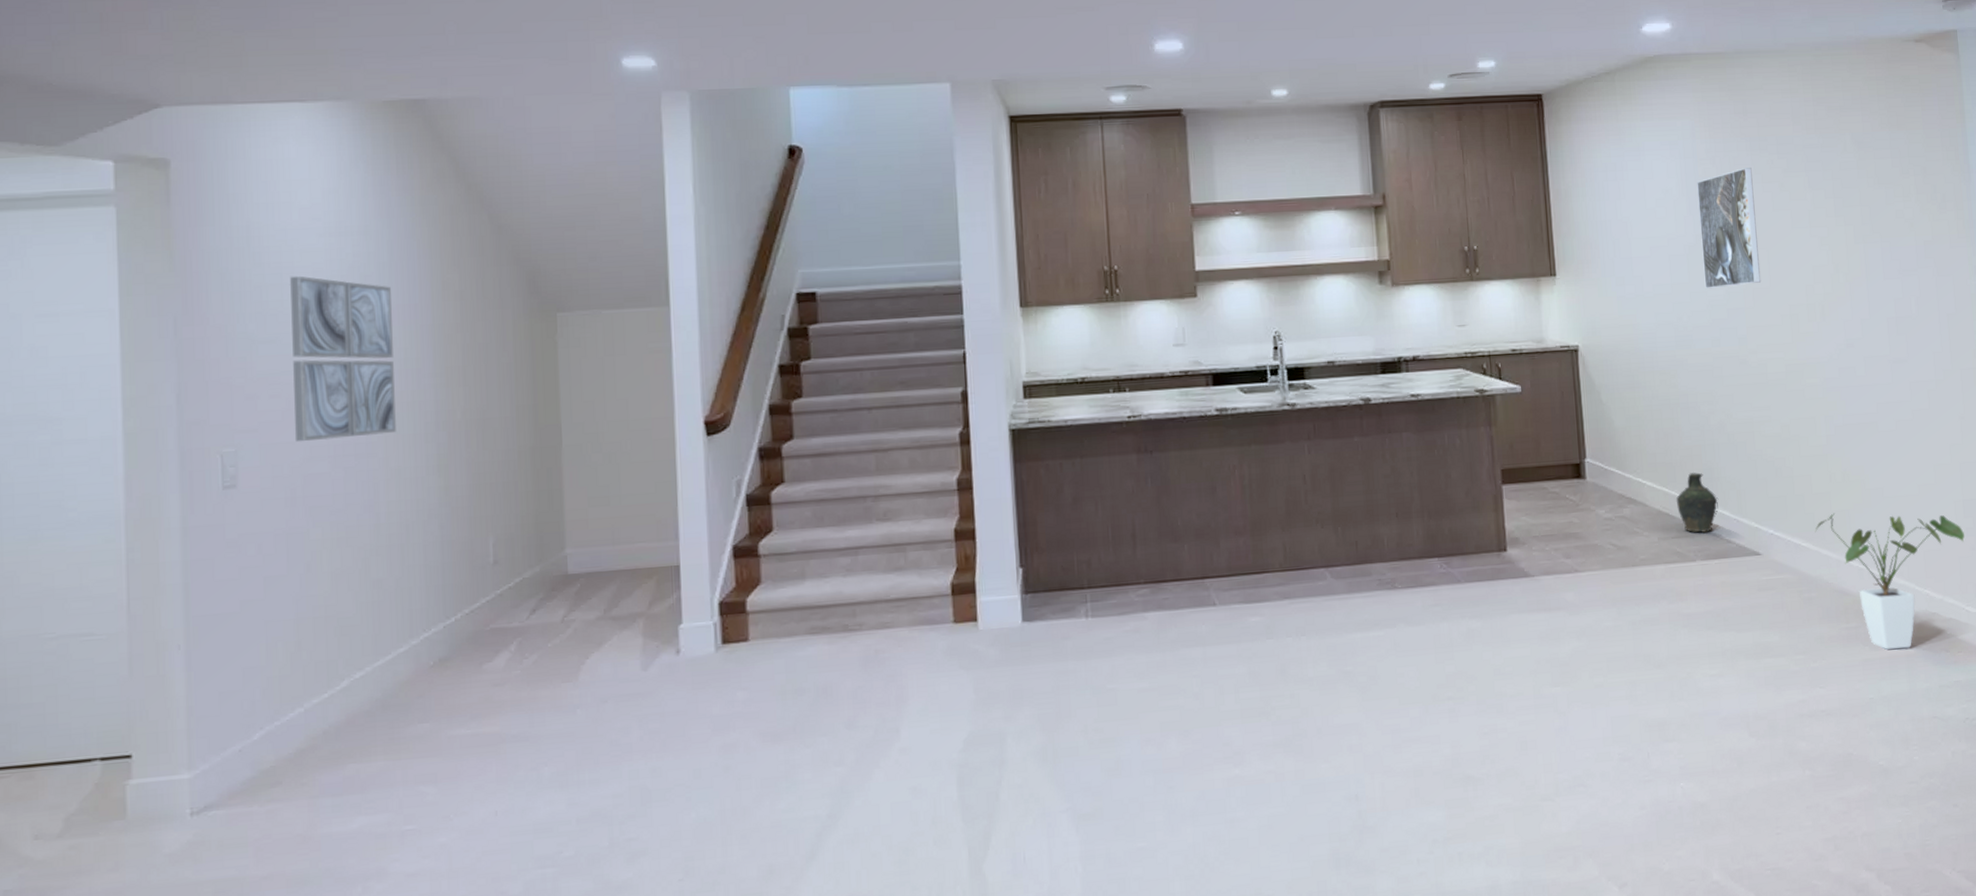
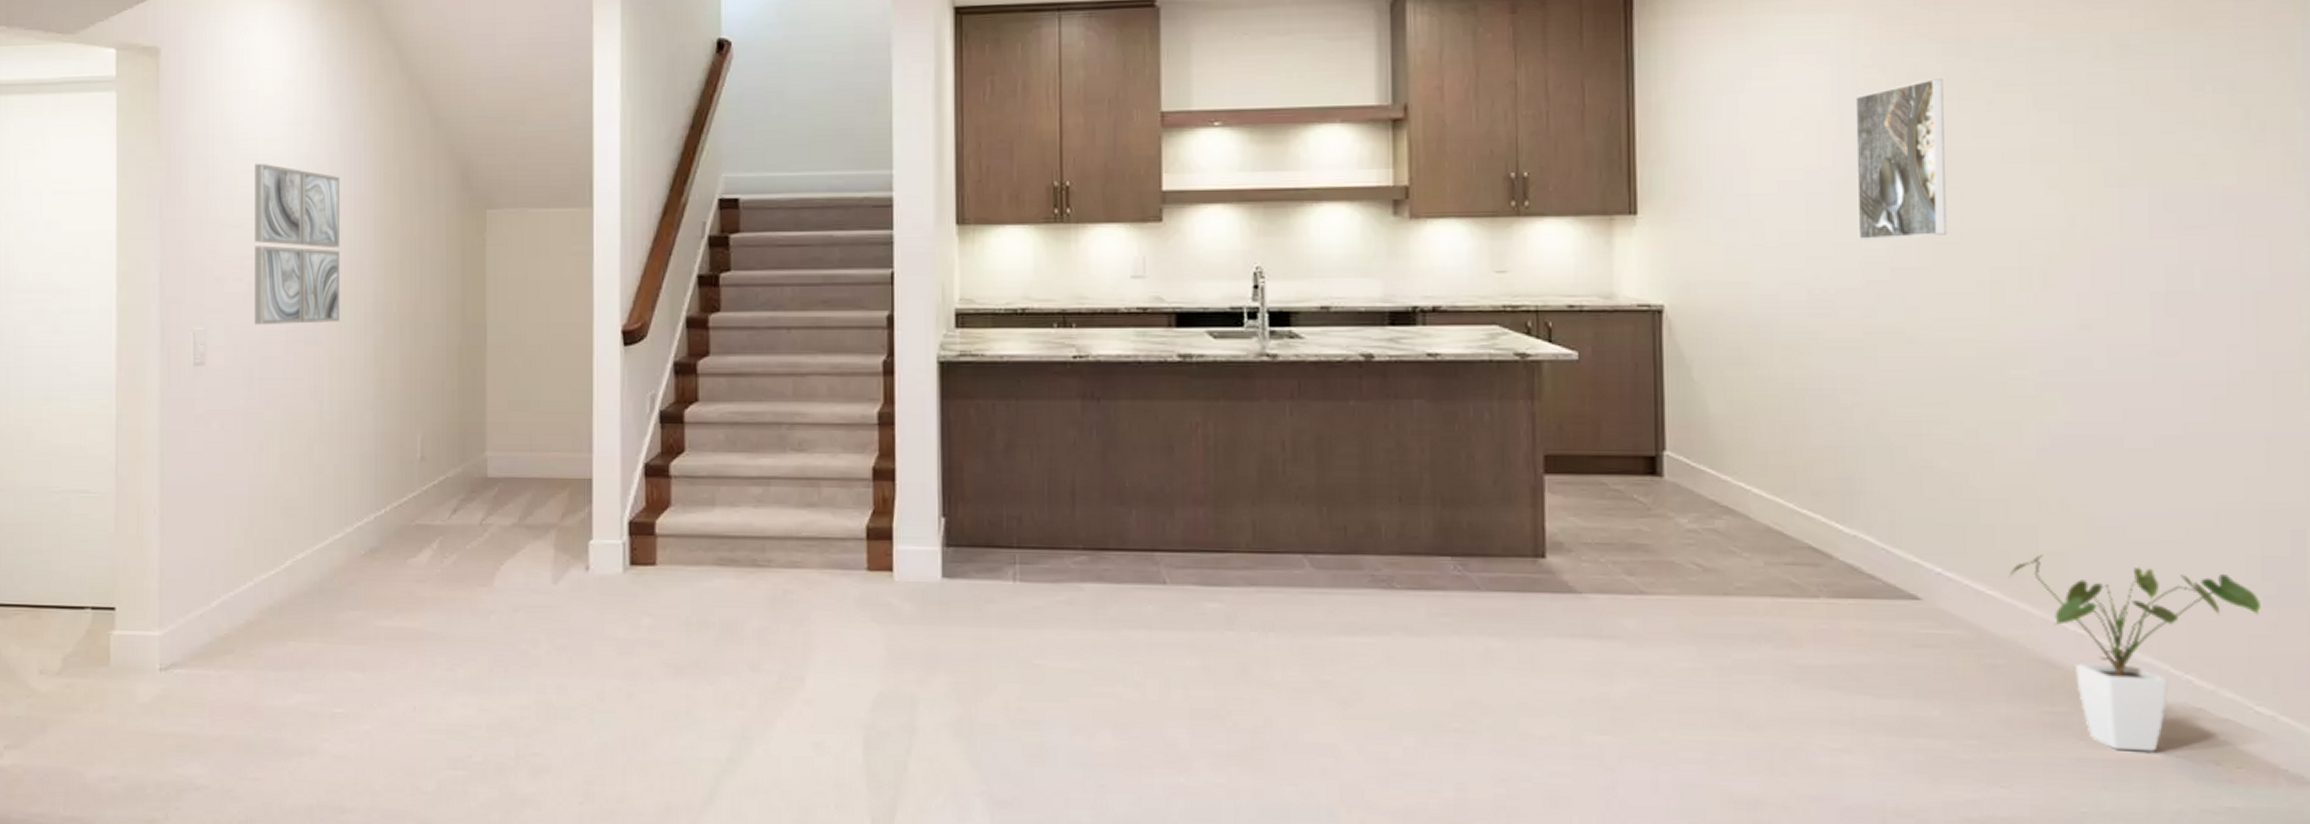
ceramic jug: present [1675,472,1719,534] -> none [1794,482,1860,563]

